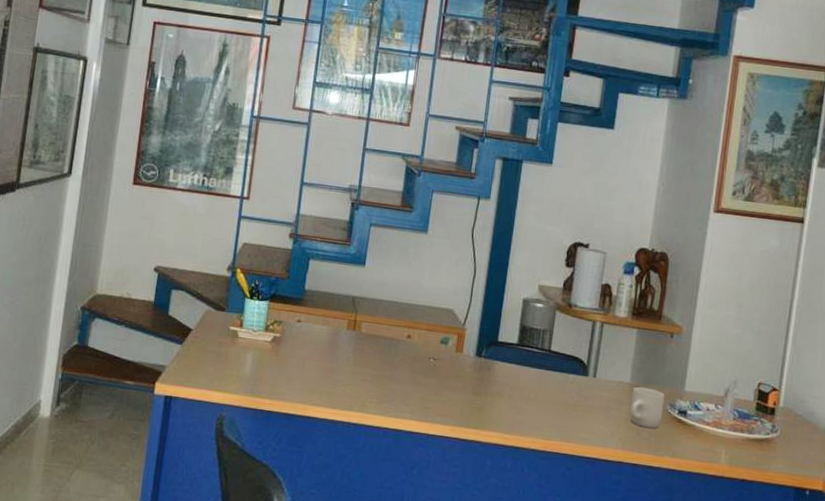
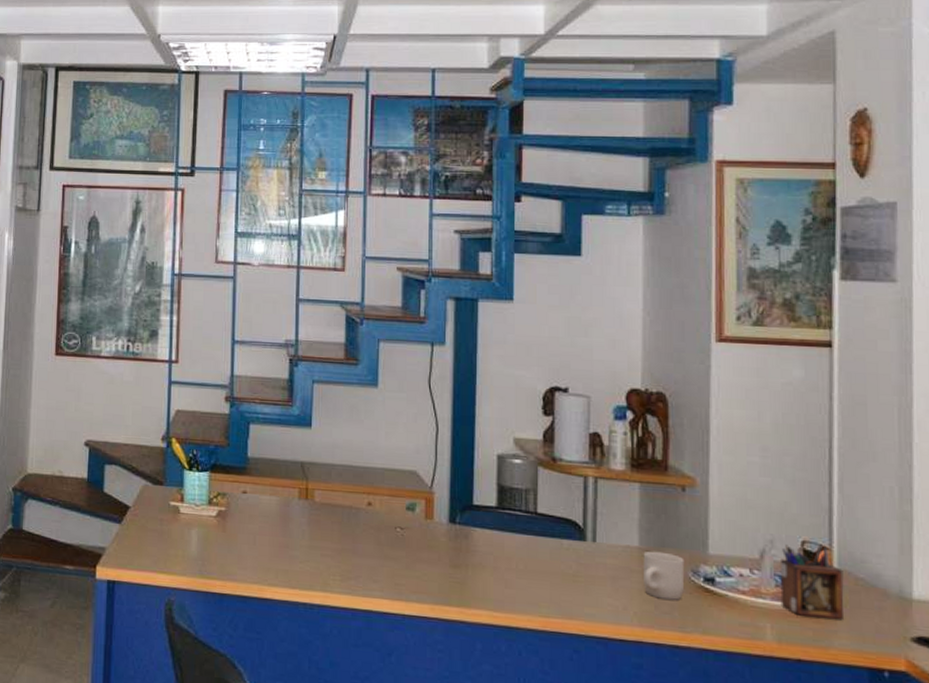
desk organizer: none [735,385,787,449] -> present [779,544,844,621]

